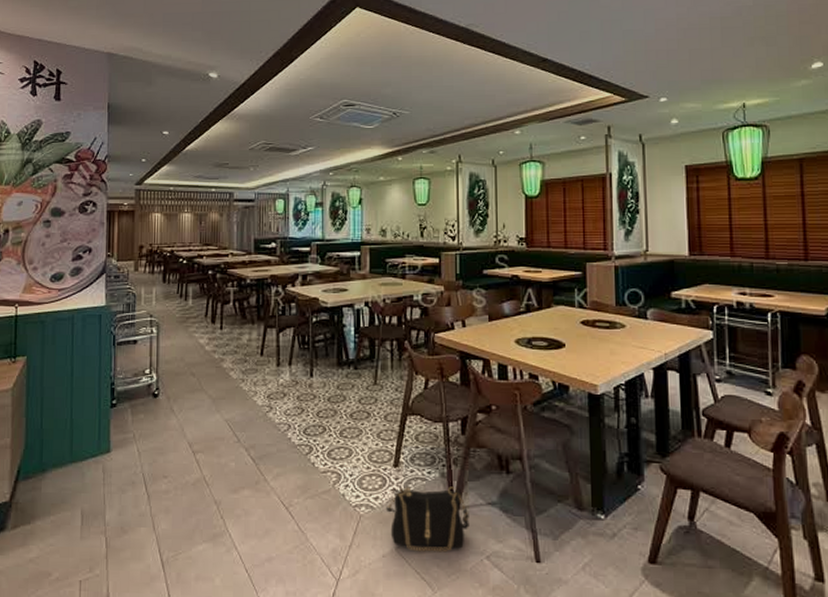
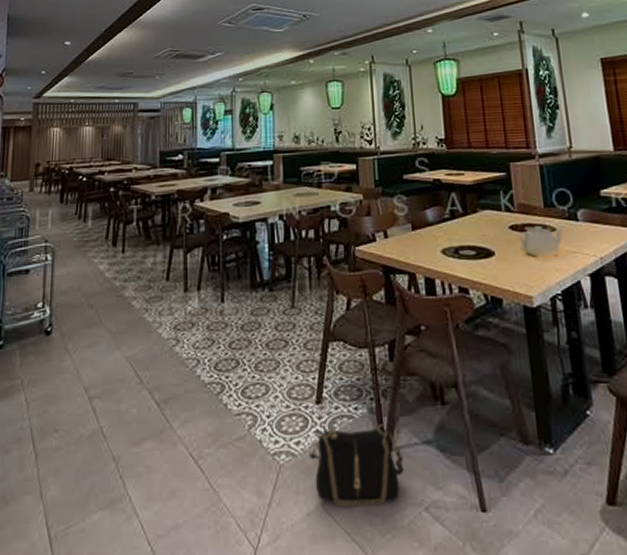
teapot: none [589,321,633,352] -> present [519,225,564,258]

